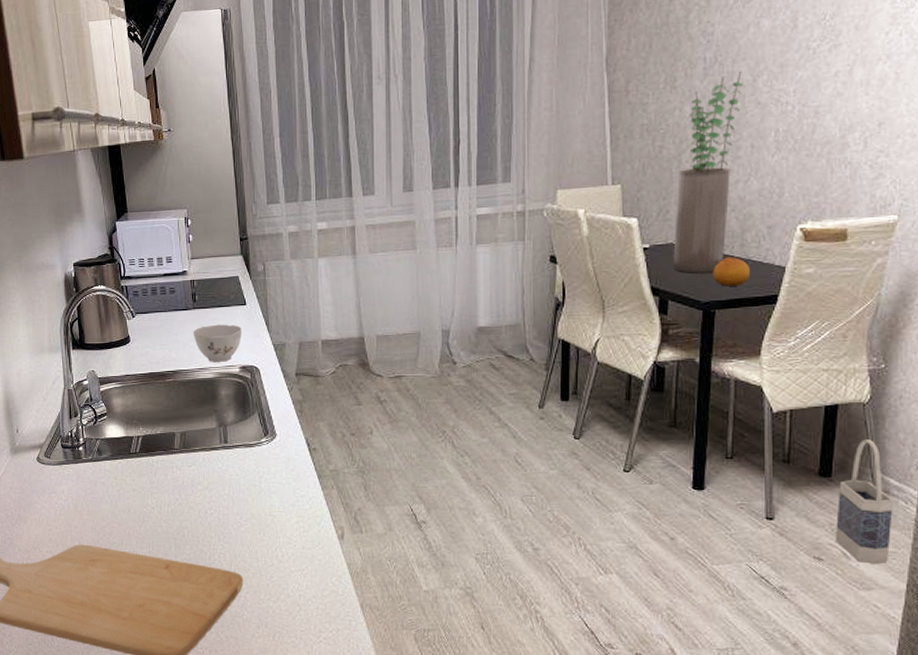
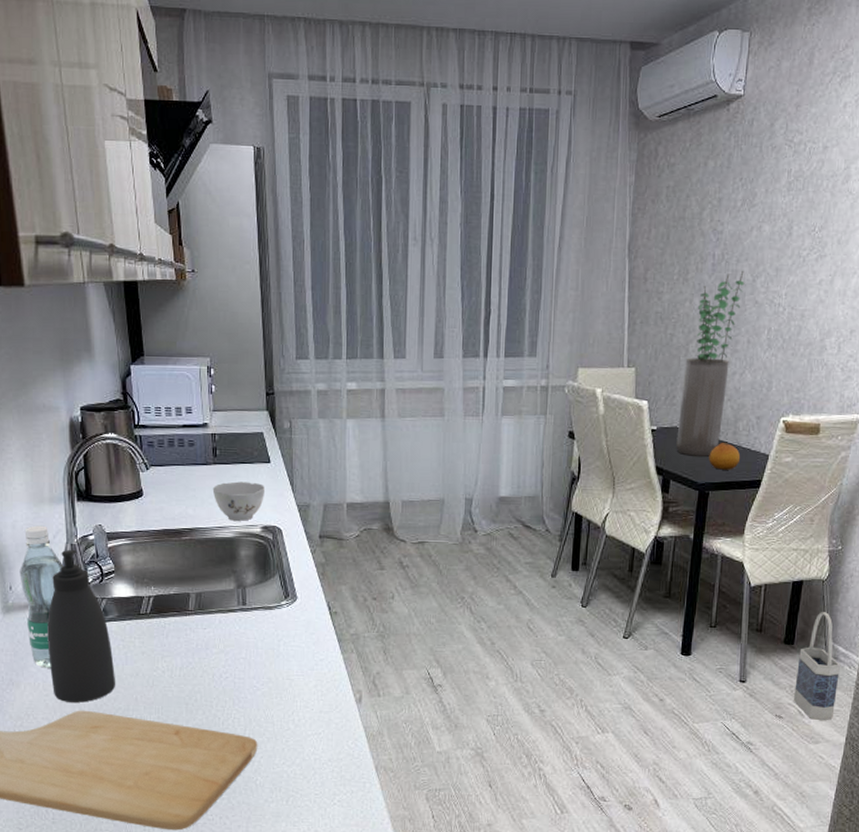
bottle: none [25,373,62,505] -> present [19,525,64,668]
soap dispenser: none [49,394,111,537] -> present [47,549,116,703]

